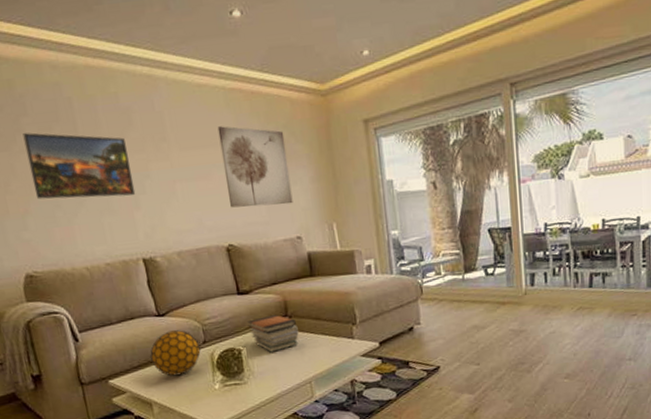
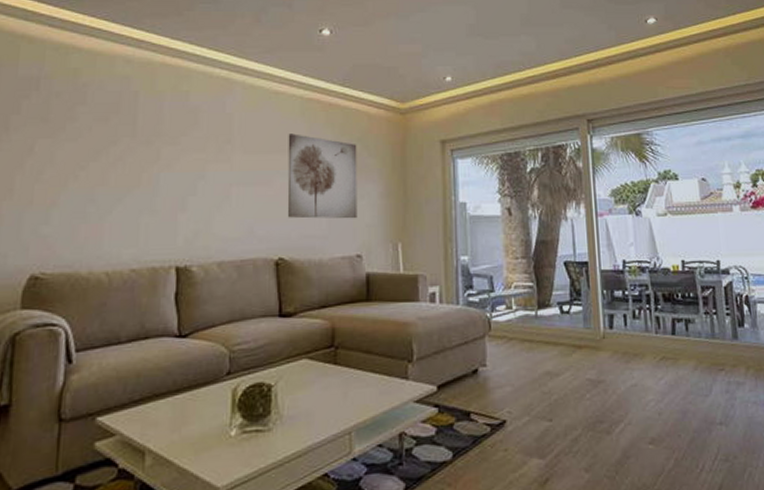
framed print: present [22,132,136,200] -> none [69,122,186,197]
decorative ball: present [150,330,201,376] -> none [158,356,222,416]
book stack: present [247,314,299,353] -> none [285,343,344,391]

